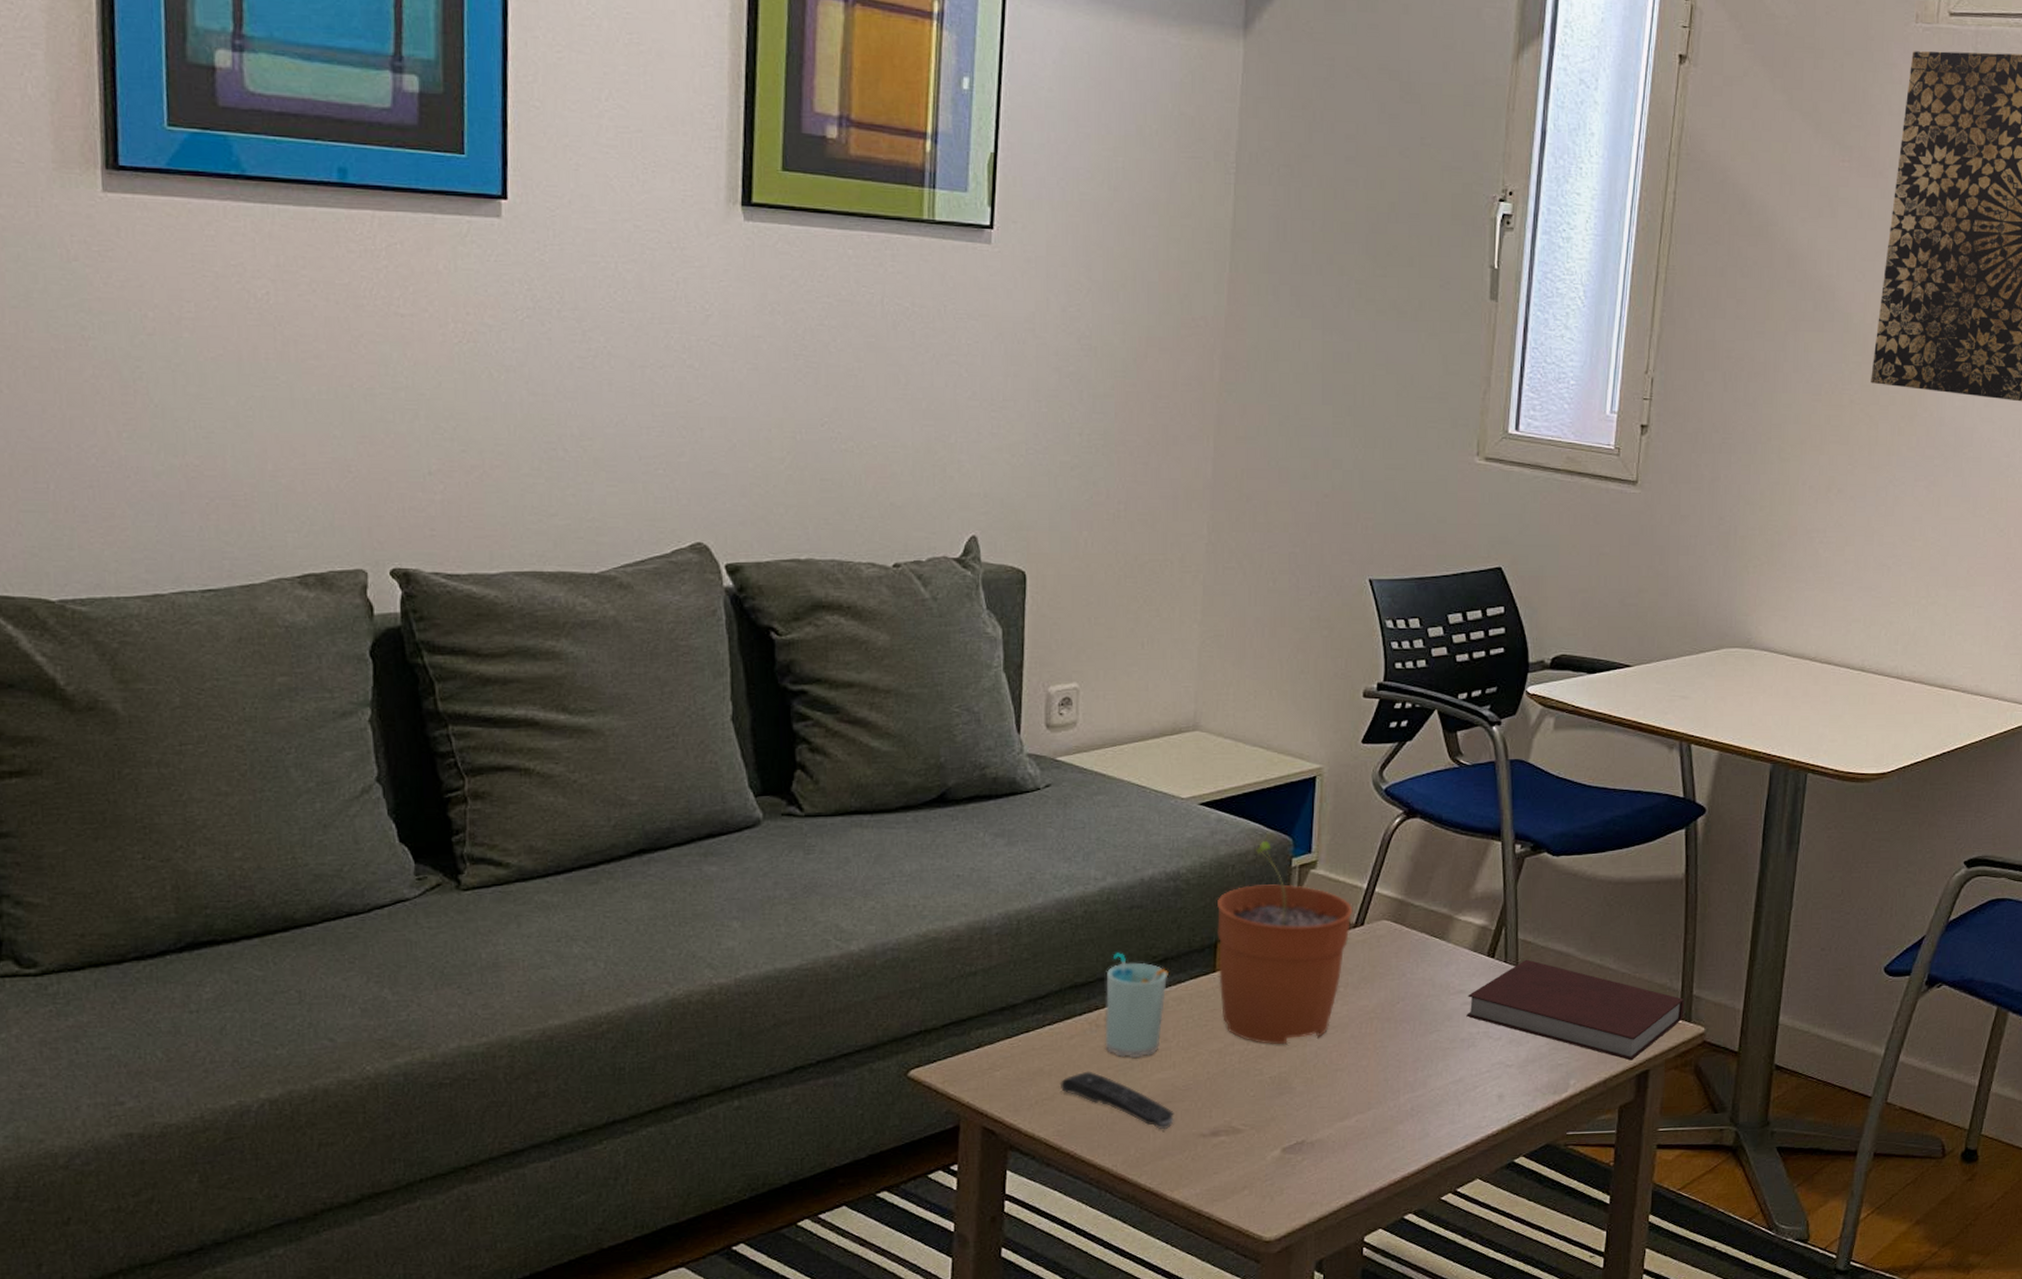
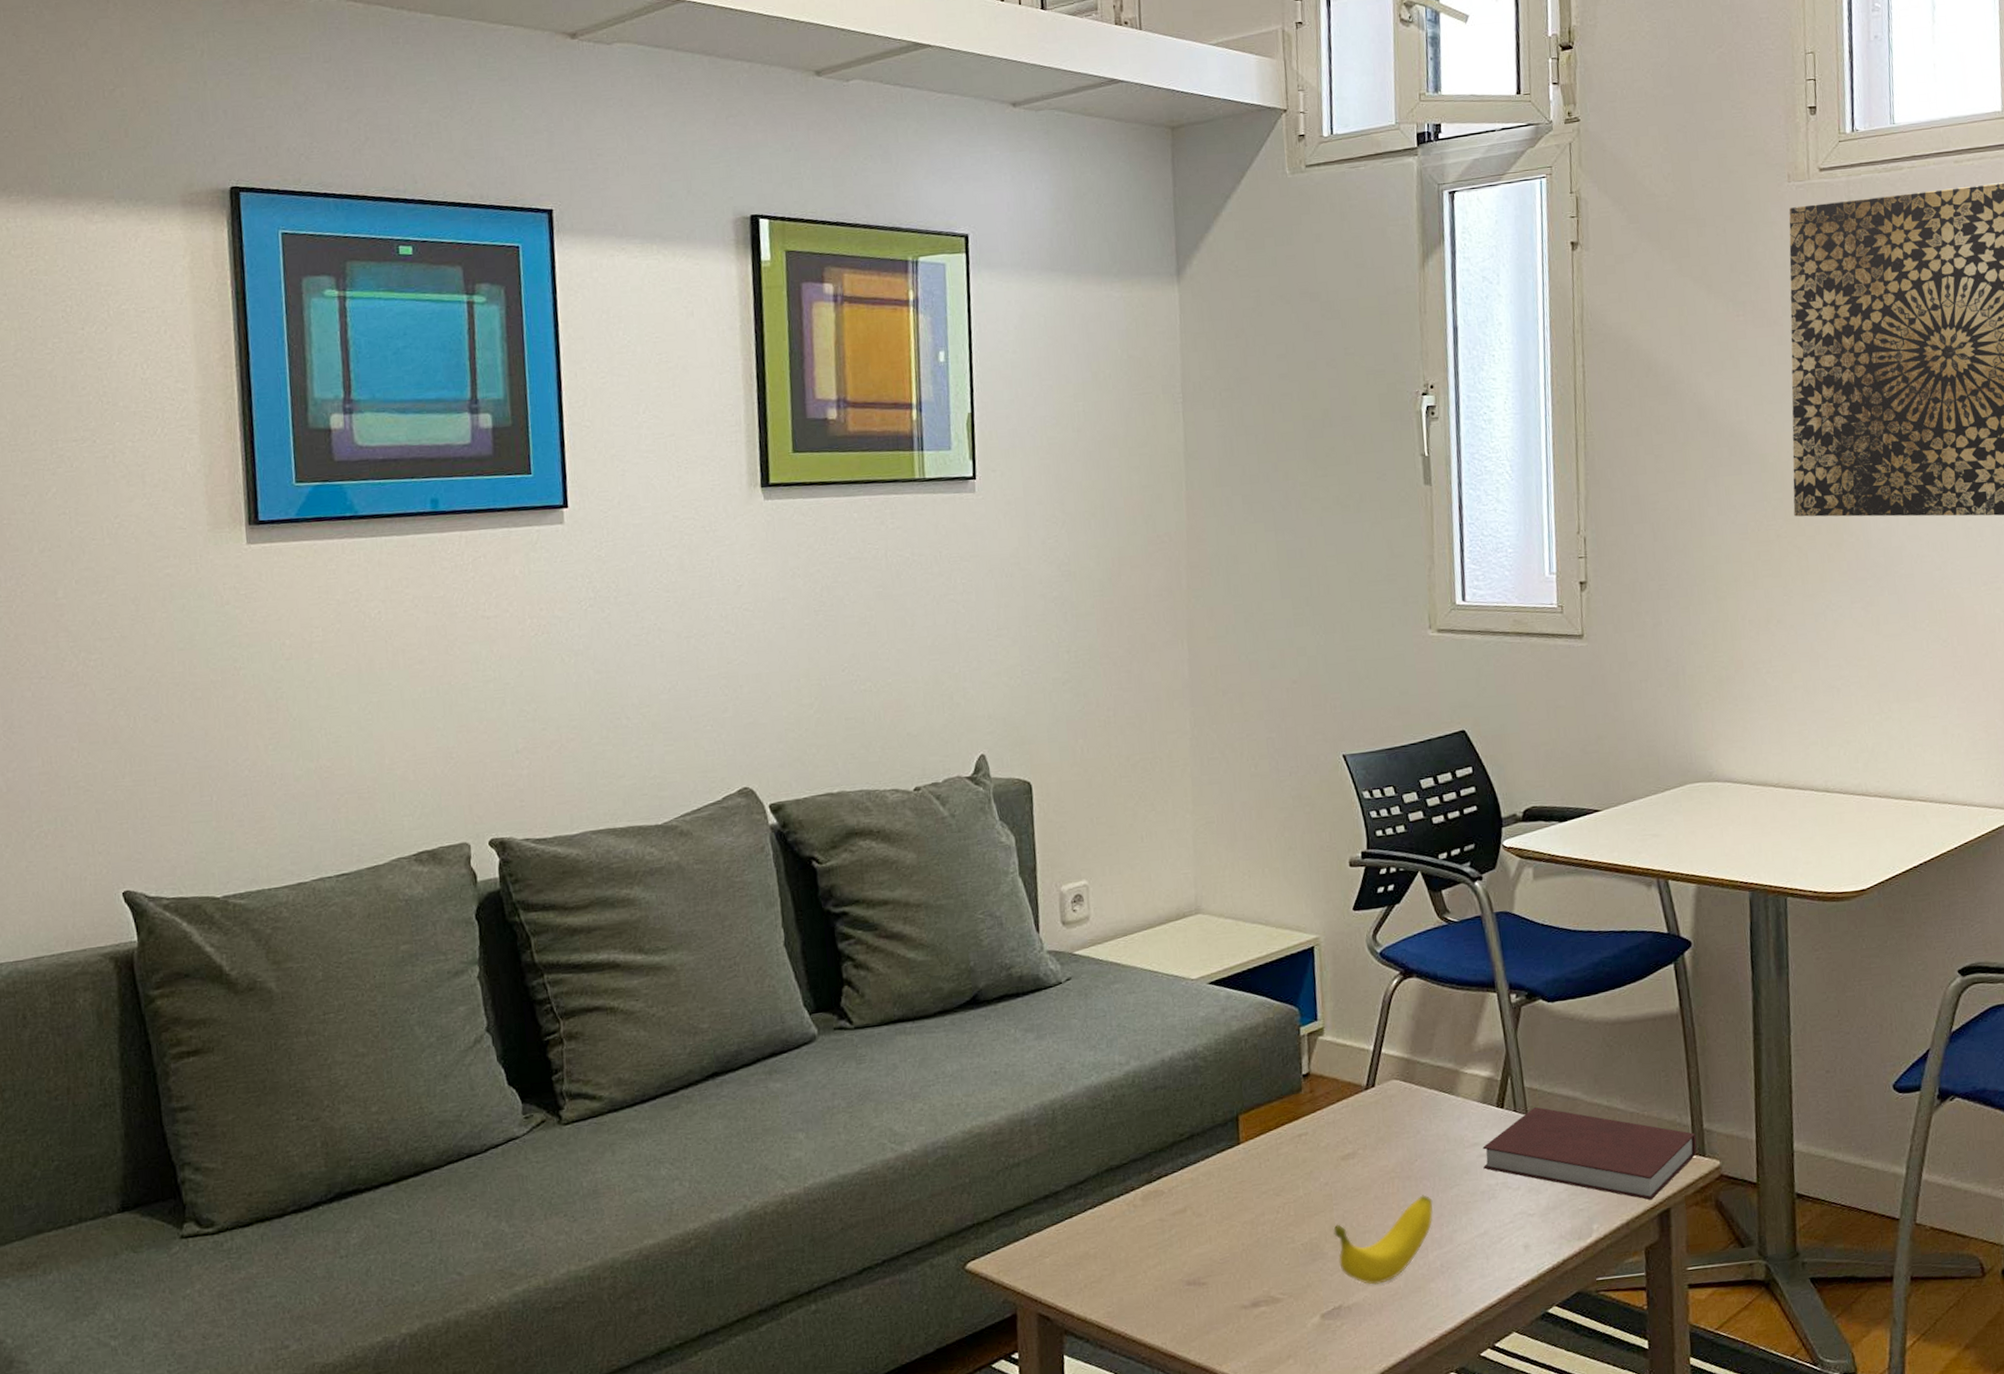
remote control: present [1059,1071,1174,1130] -> none [1105,1251,1216,1304]
cup: present [1105,953,1169,1058] -> none [1139,1133,1196,1235]
plant pot: present [1217,840,1353,1045] -> none [1234,1012,1363,1212]
banana: none [1304,1038,1410,1123] -> present [1333,1195,1433,1285]

